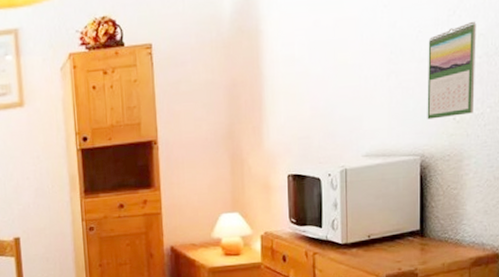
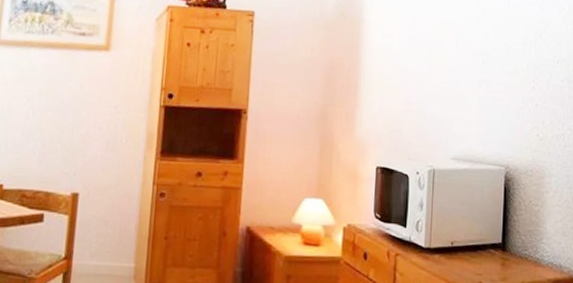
calendar: present [427,21,476,120] -> none [513,46,560,133]

